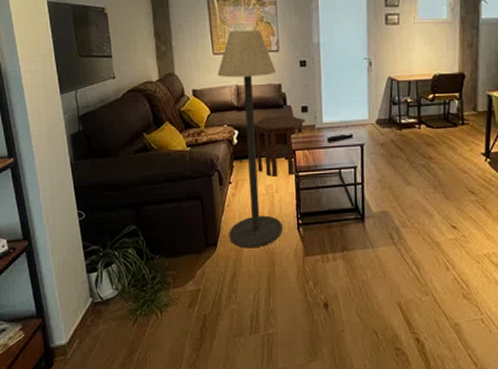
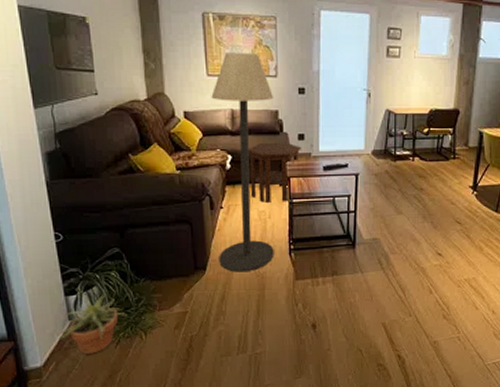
potted plant: none [82,271,144,332] -> present [59,293,127,354]

